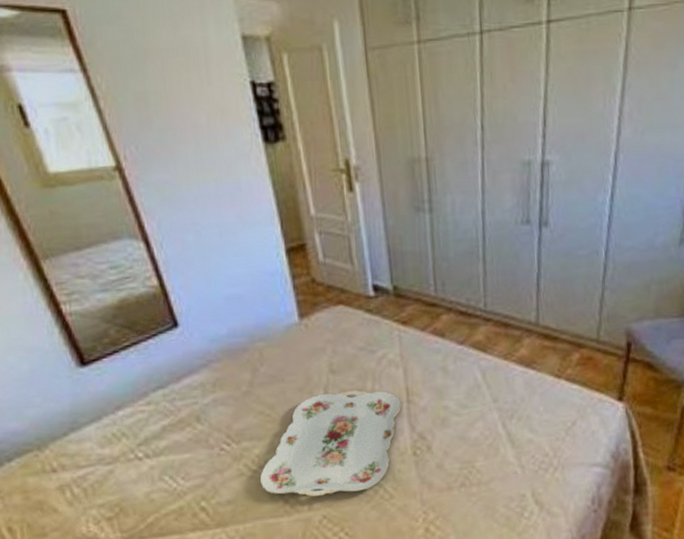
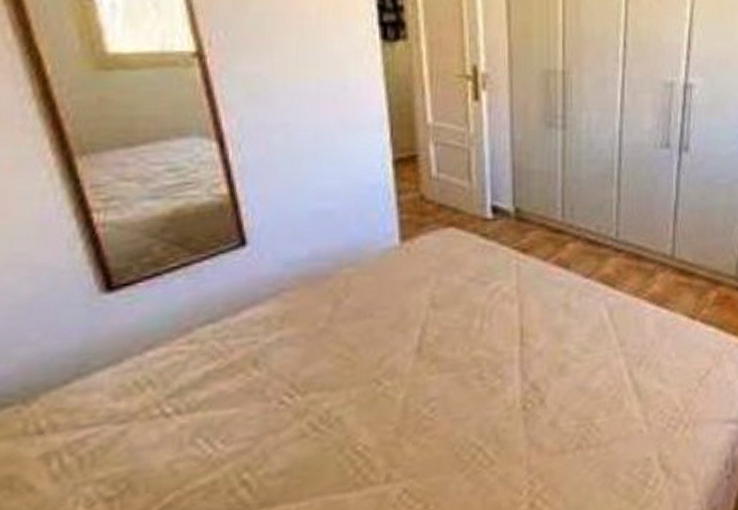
serving tray: present [259,390,401,497] -> none [326,329,513,465]

